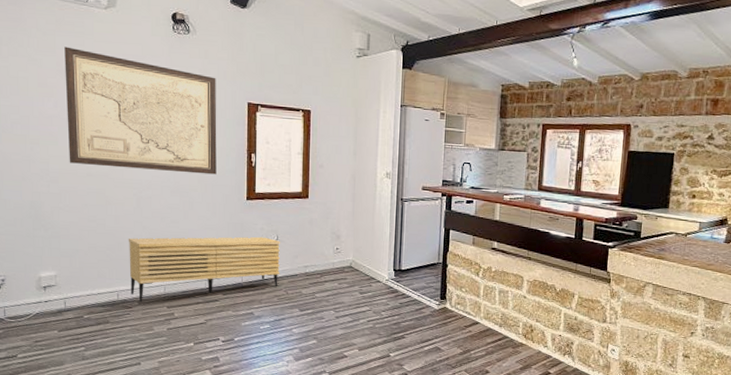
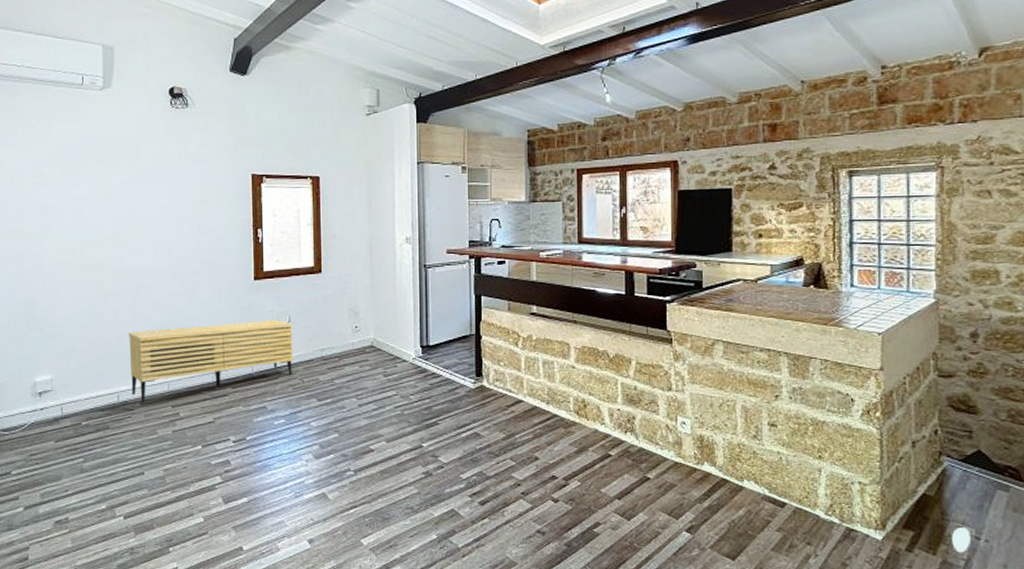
wall art: present [64,46,217,175] -> none [59,133,221,256]

